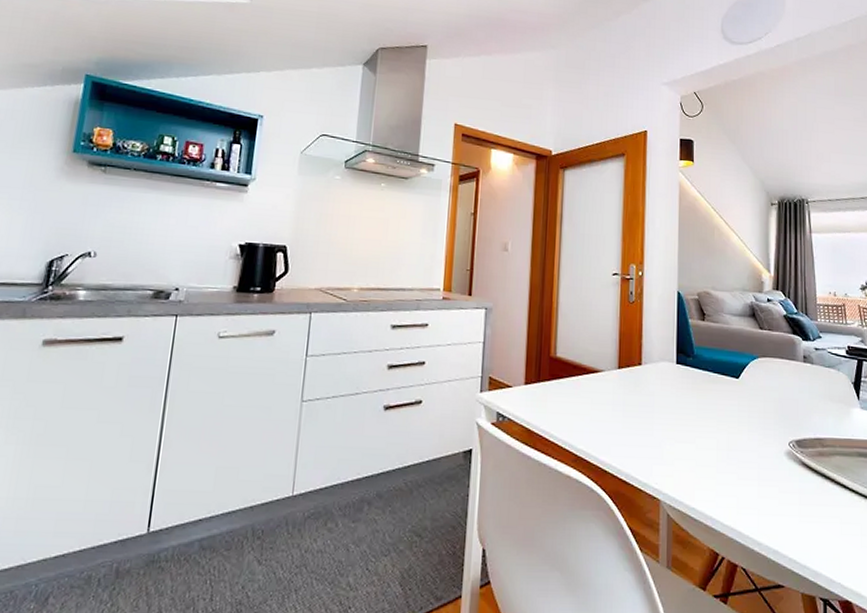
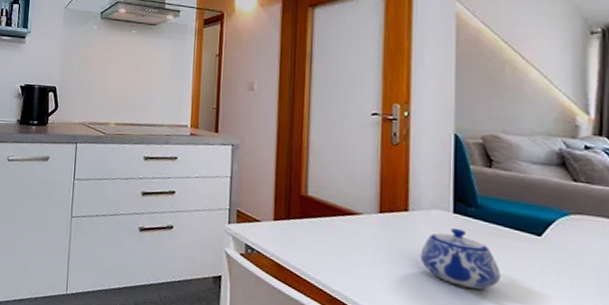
teapot: none [650,377,711,431] -> present [420,227,501,290]

